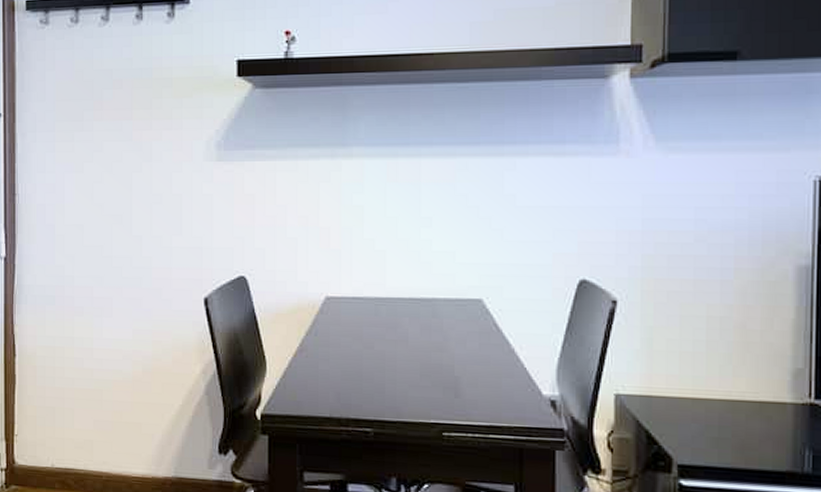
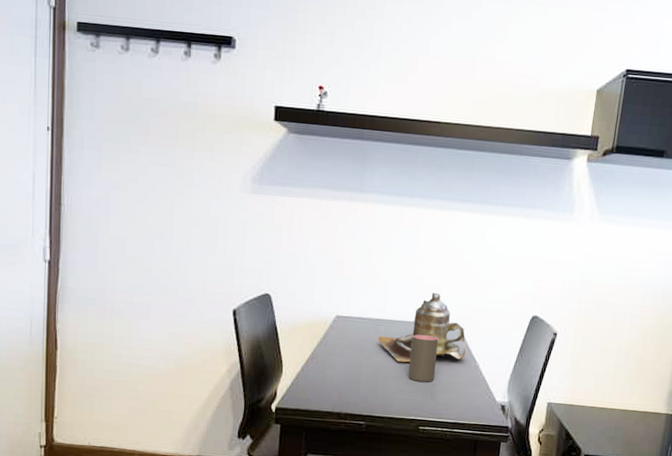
teapot: none [379,259,497,350] -> present [377,292,467,363]
cup: none [423,314,457,374] -> present [408,334,438,382]

